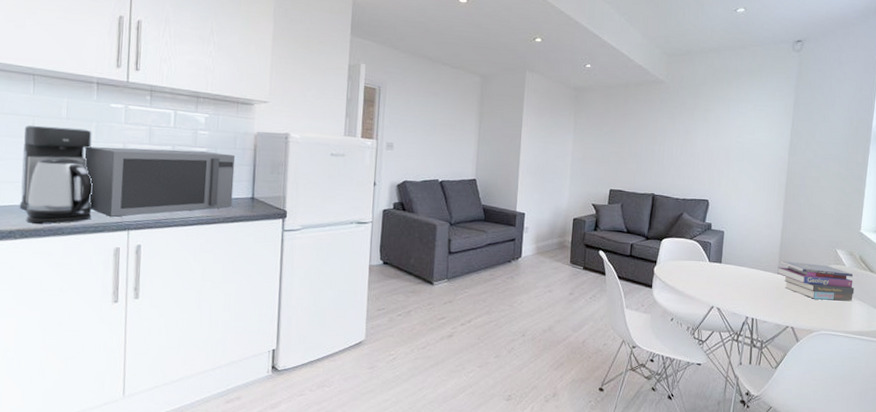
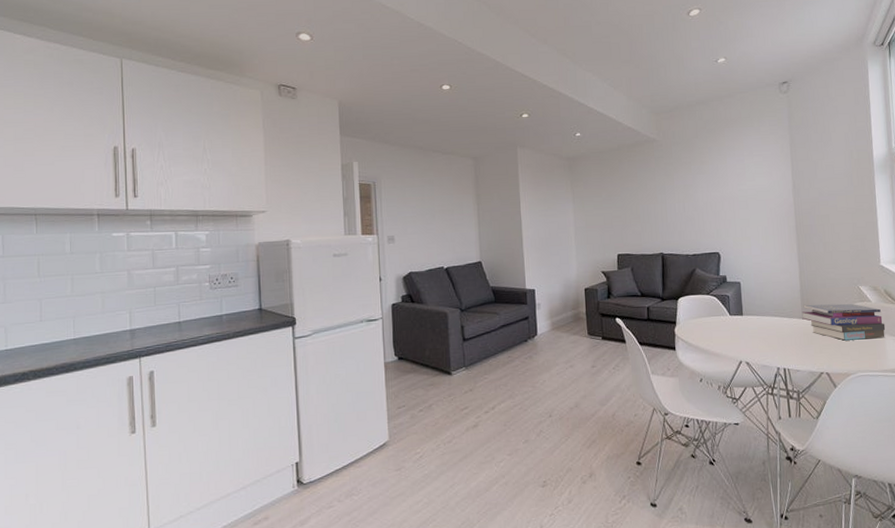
coffee maker: present [19,125,93,212] -> none [30,261,102,352]
kettle: present [26,157,93,224] -> none [38,292,103,363]
microwave: present [84,146,236,217] -> none [90,268,241,346]

